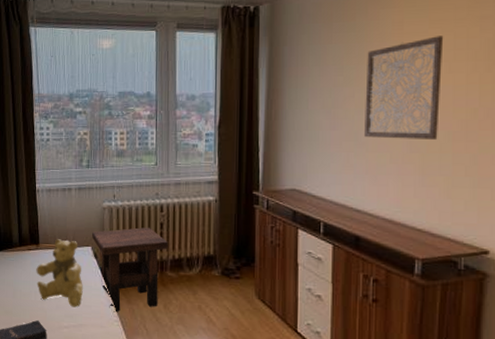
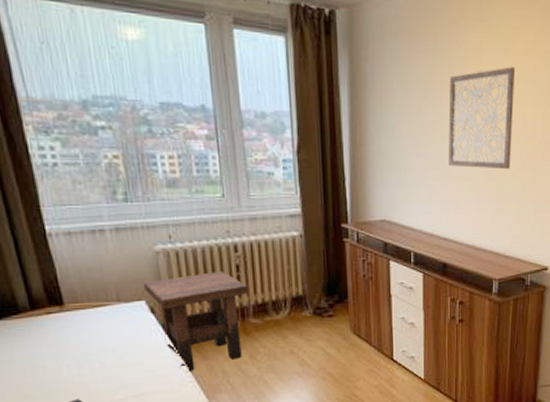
teddy bear: present [36,239,83,308] -> none [64,295,141,376]

